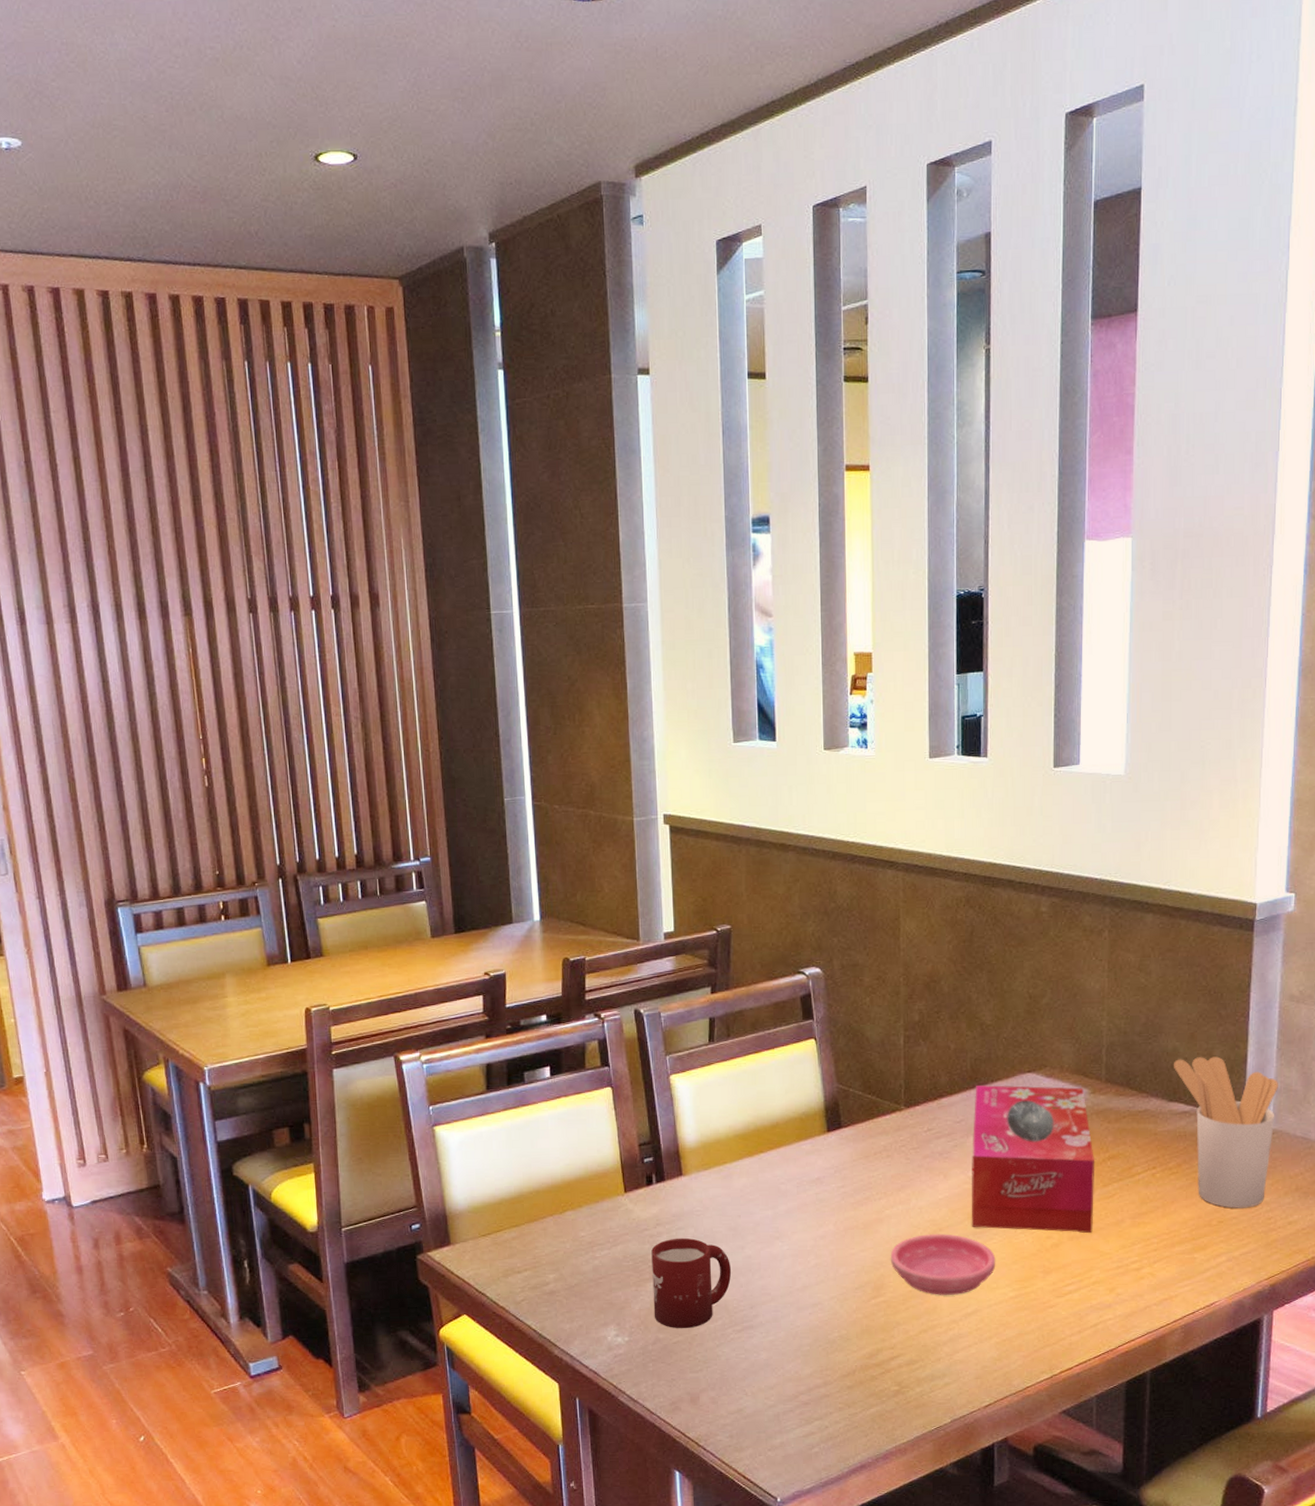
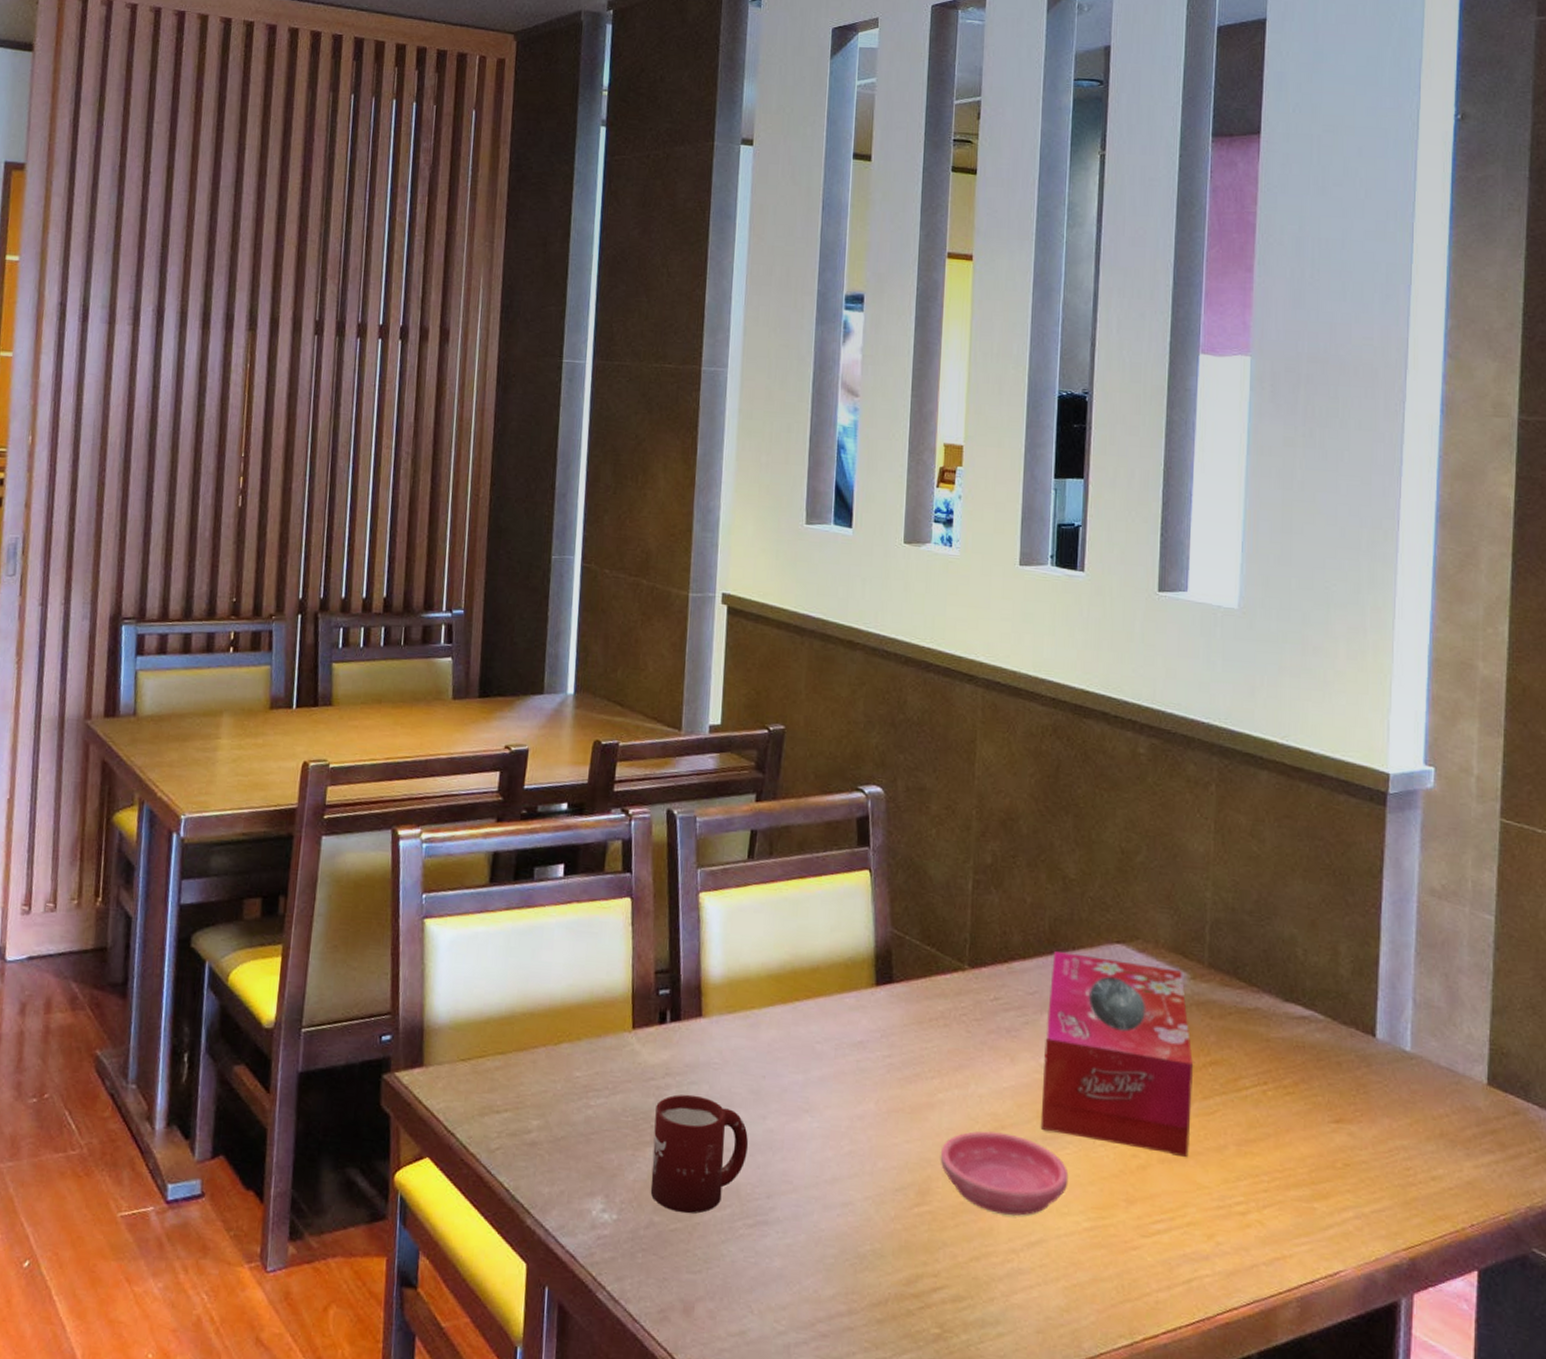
utensil holder: present [1174,1056,1278,1208] -> none [1291,950,1417,1151]

